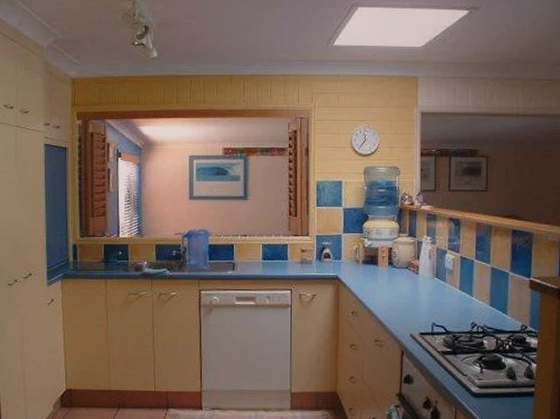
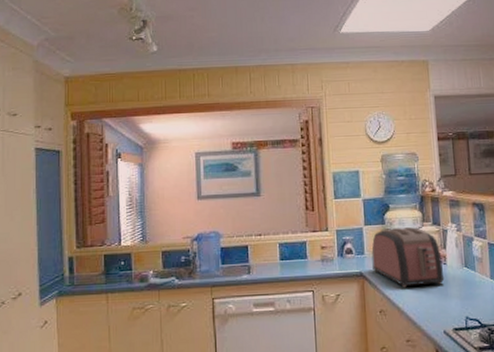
toaster: none [348,236,416,293] -> present [371,226,445,288]

